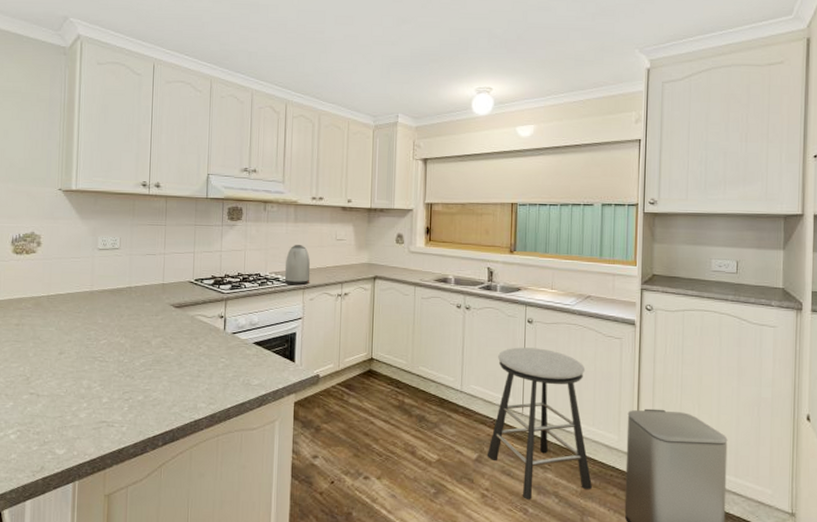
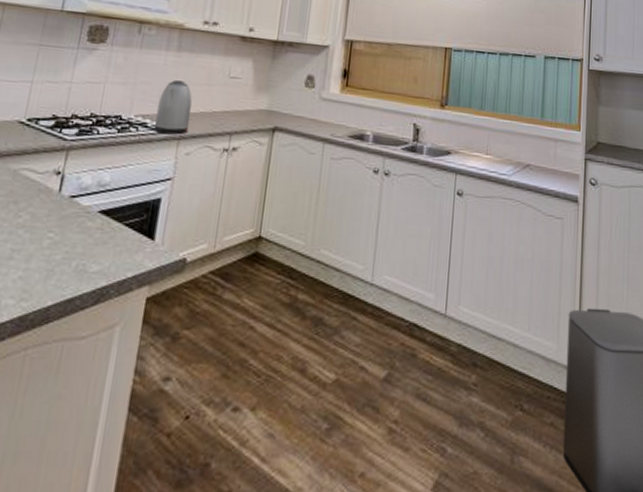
stool: present [486,347,592,500] -> none [398,226,525,435]

